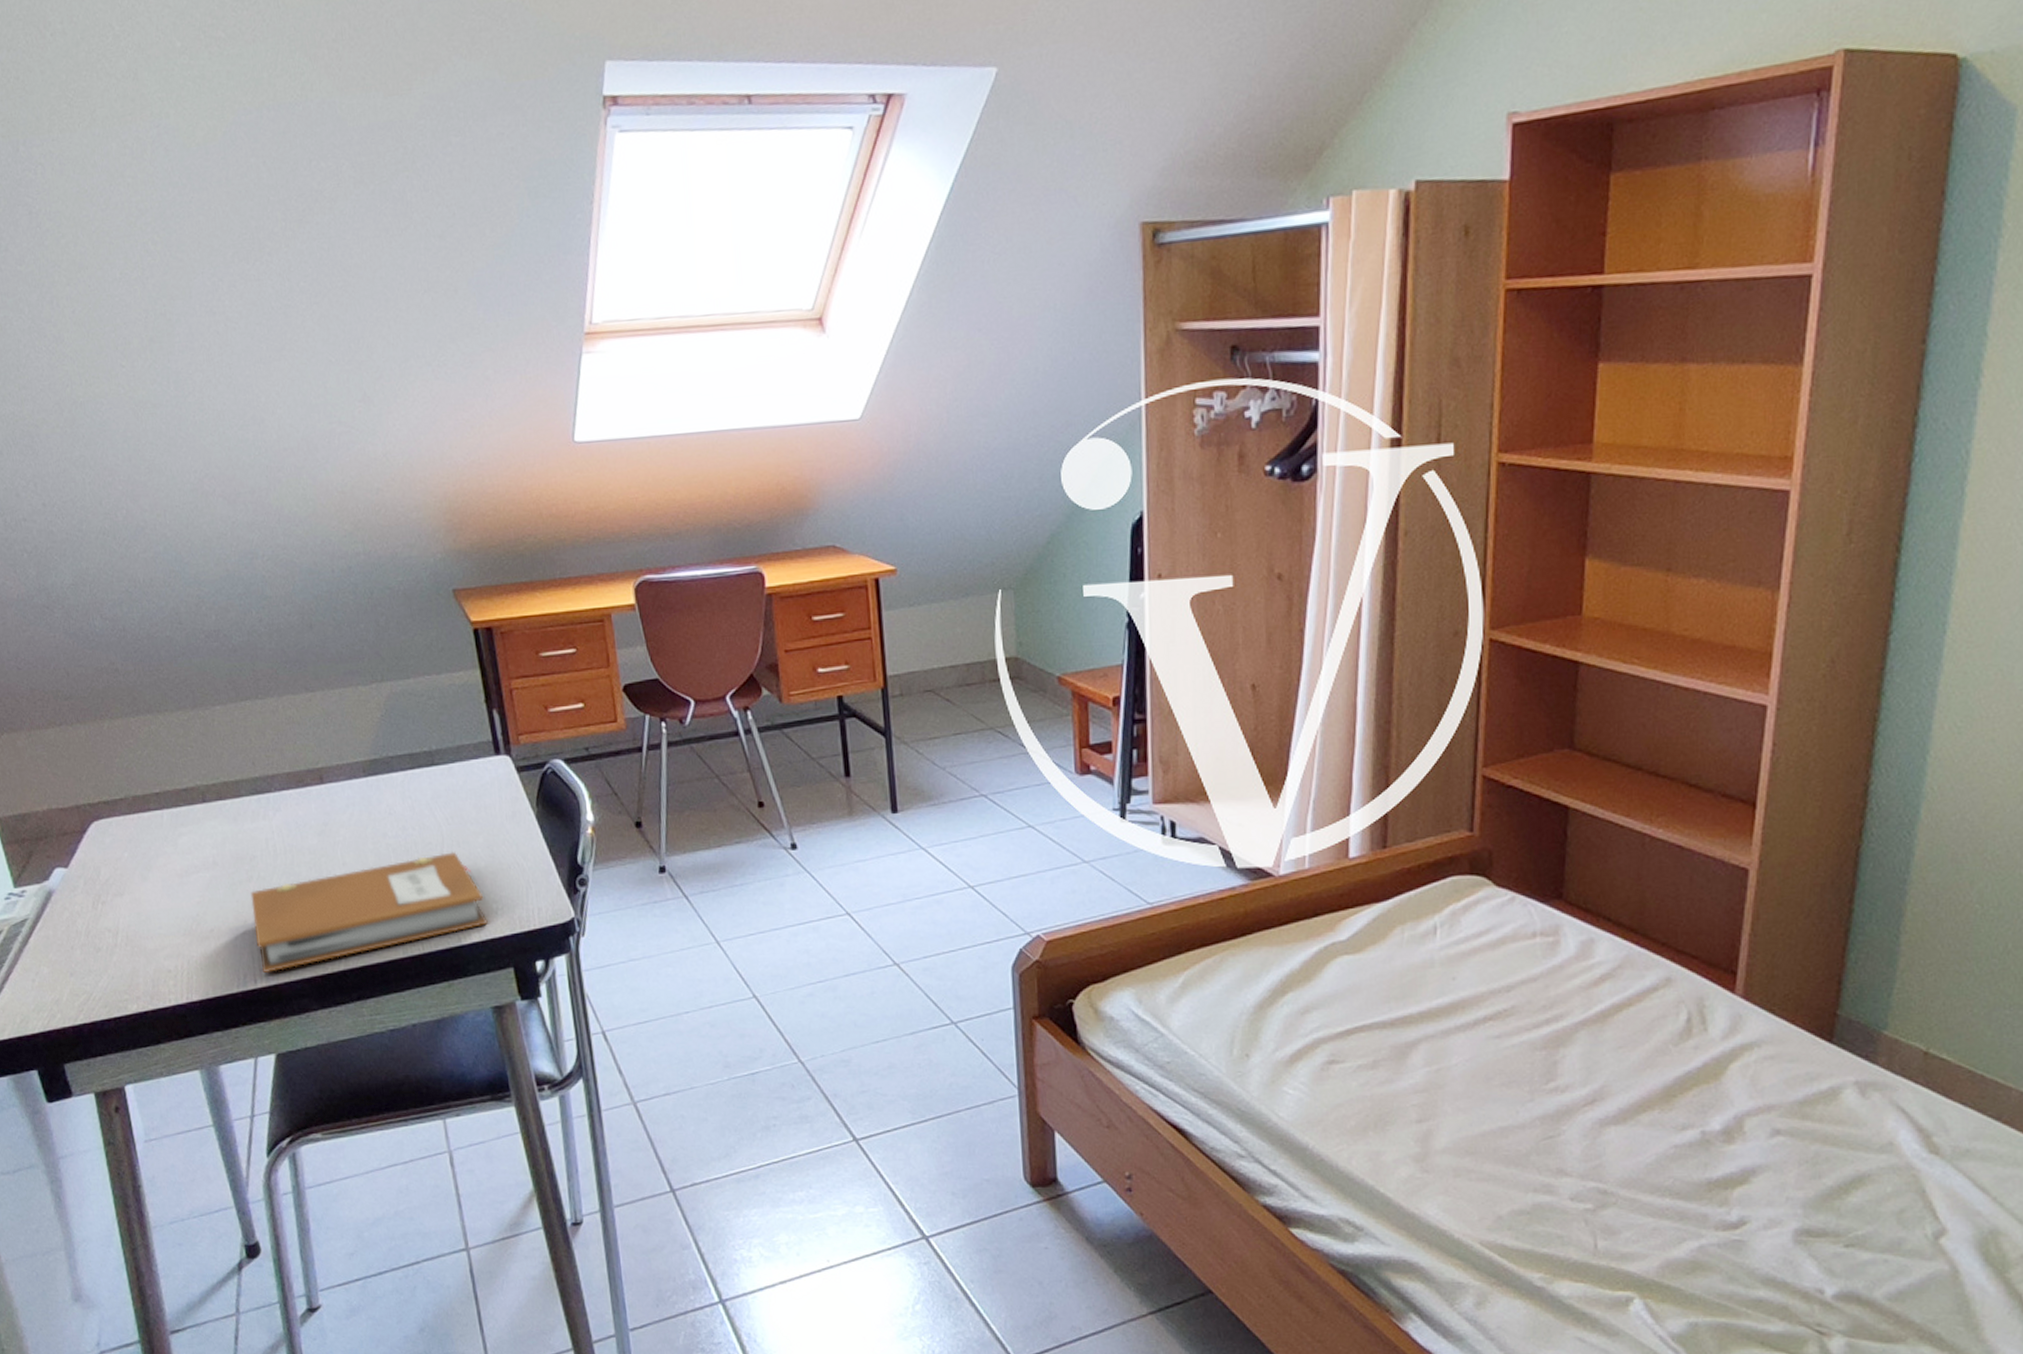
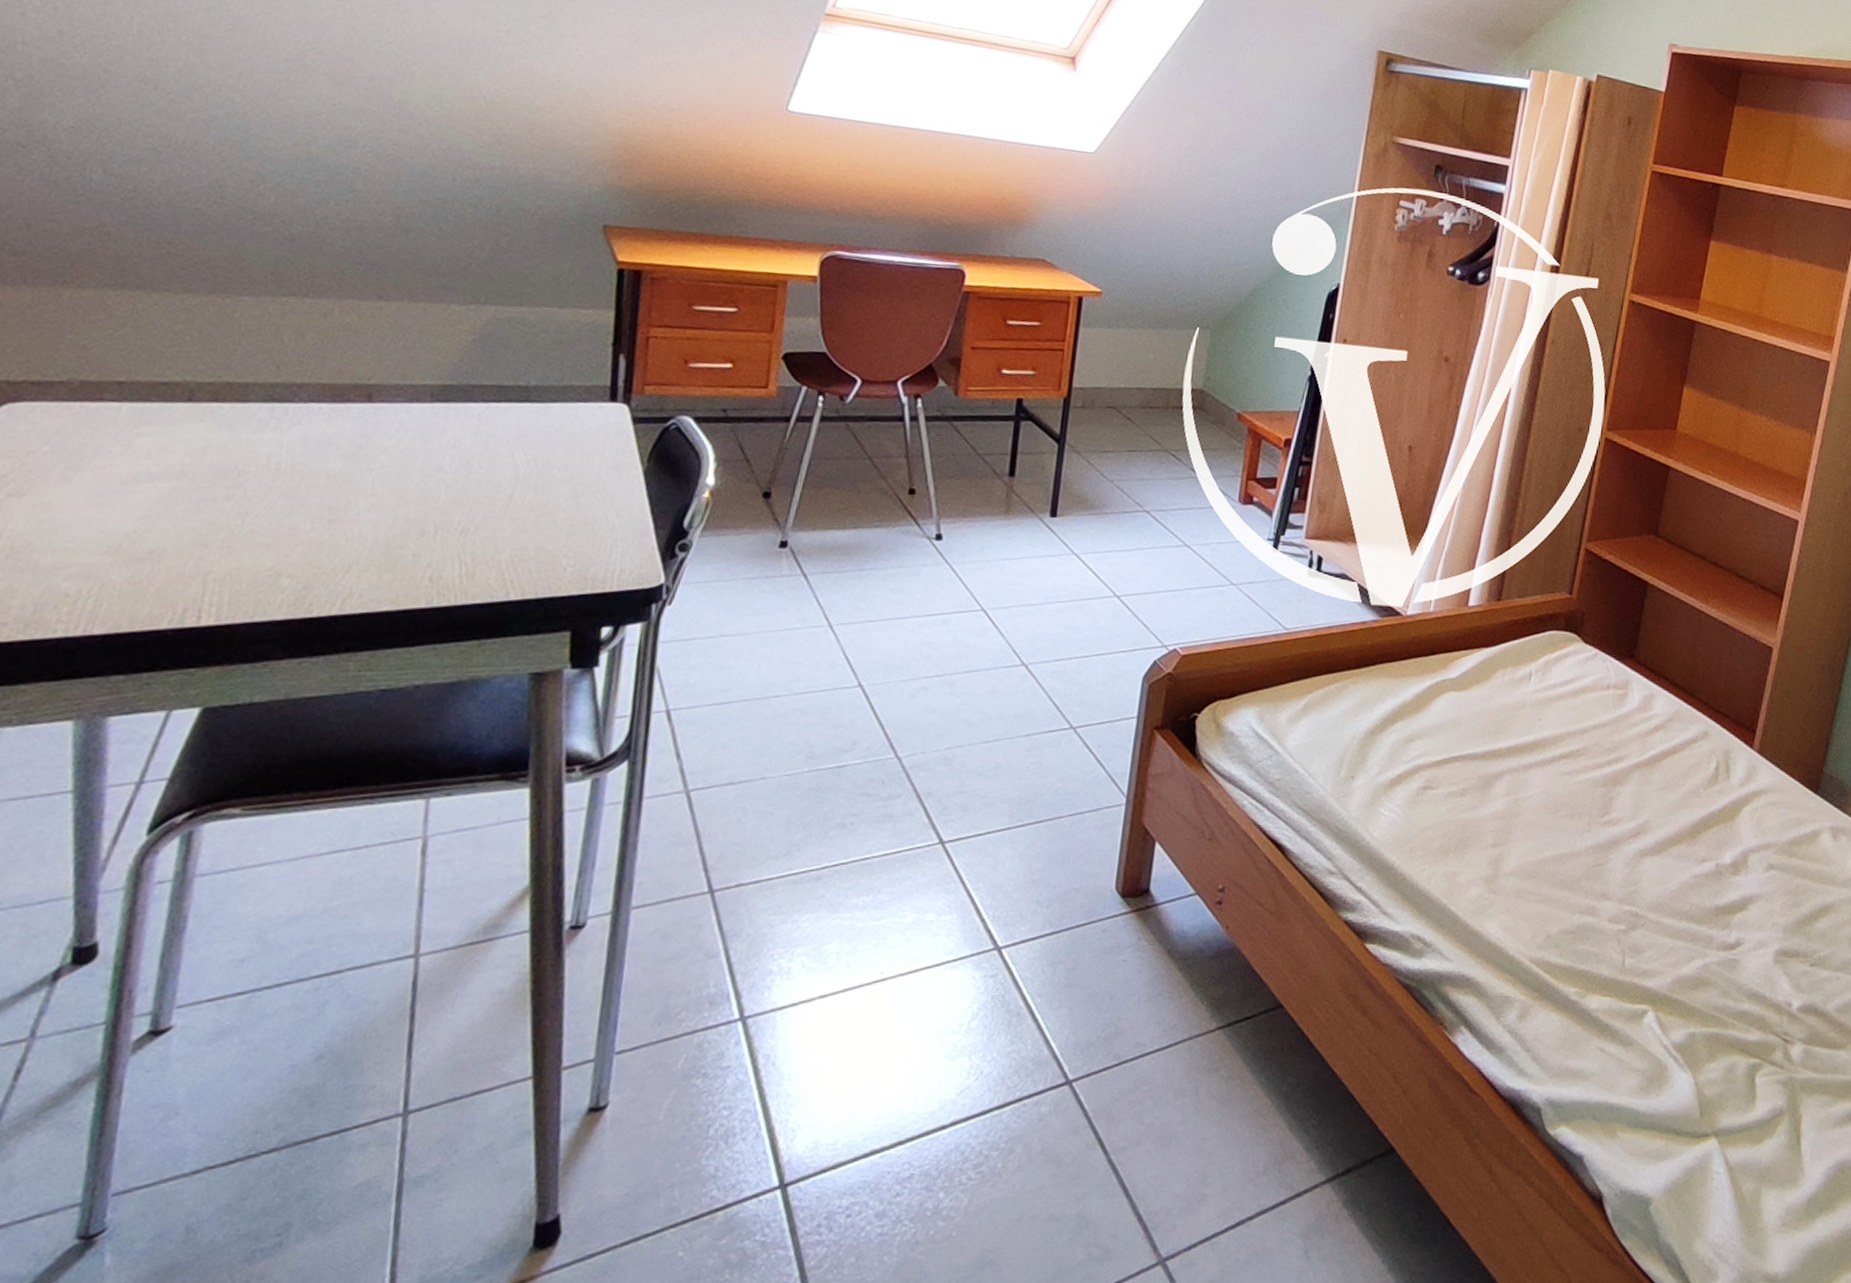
notebook: present [250,852,488,974] -> none [214,497,553,611]

